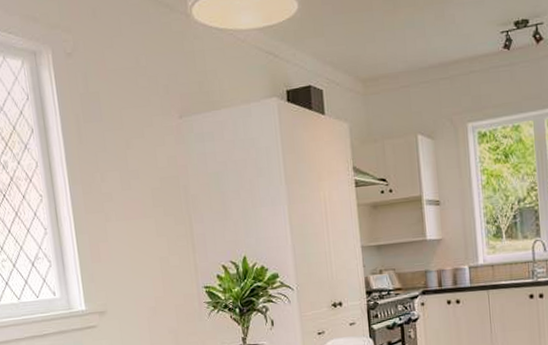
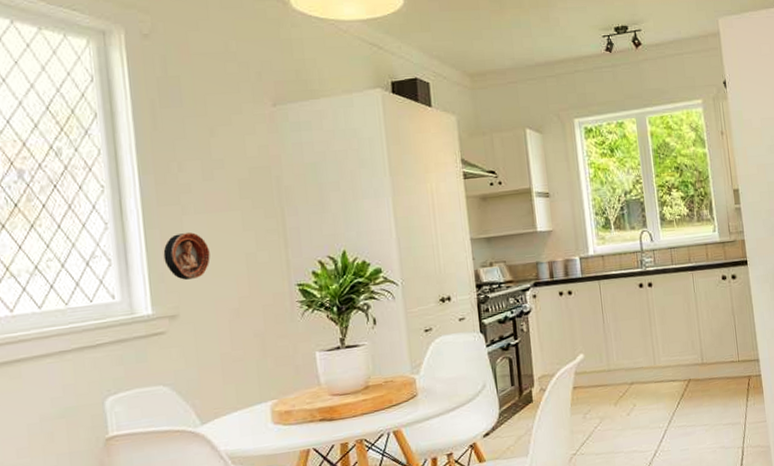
relief medallion: none [92,237,131,280] -> present [163,231,210,280]

